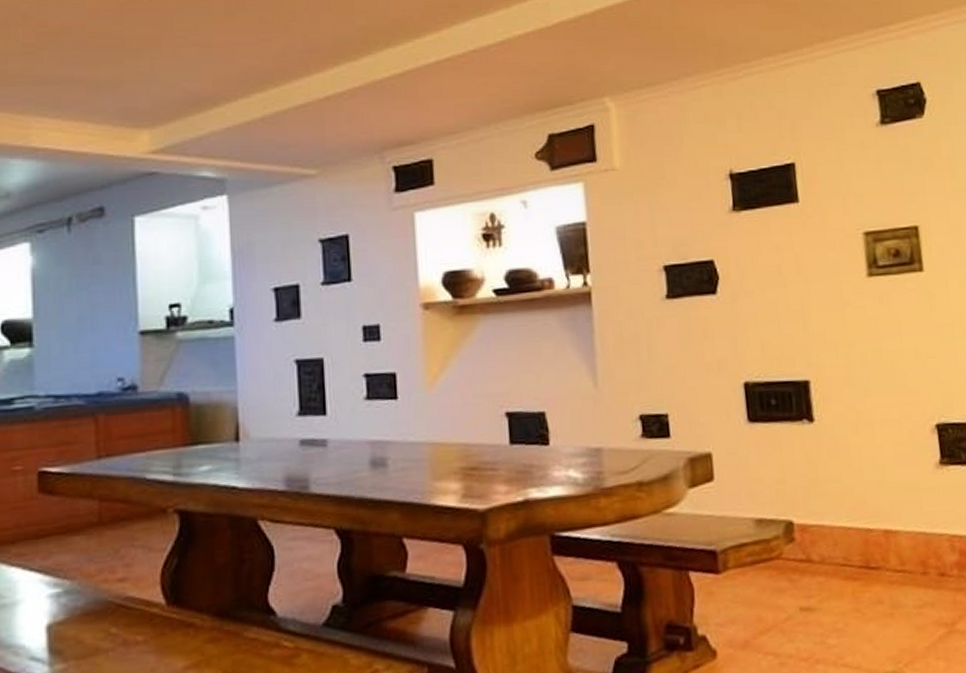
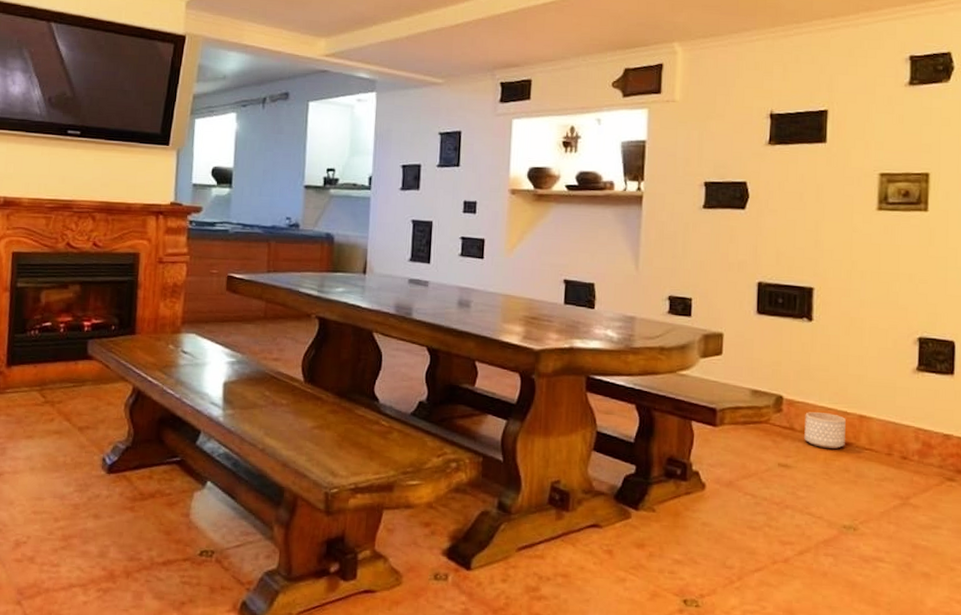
planter: none [822,533,873,579] -> present [804,412,846,449]

